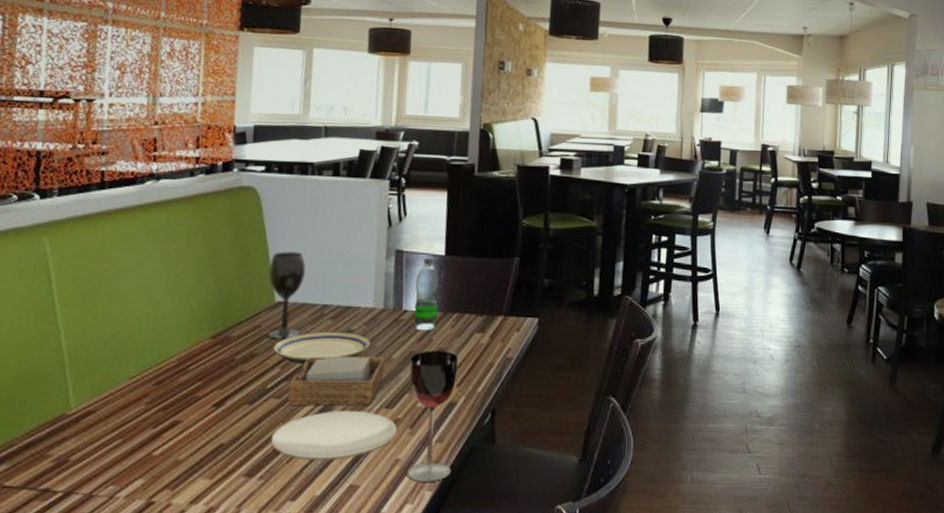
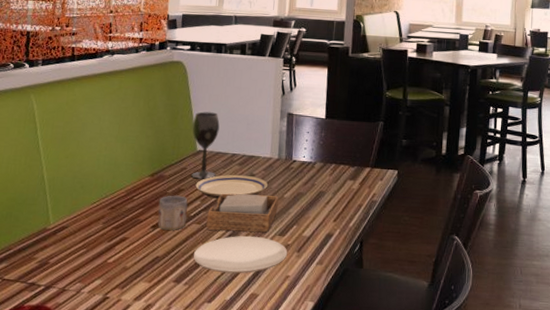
mug: none [221,362,263,408] -> present [157,195,188,230]
wineglass: present [406,350,458,482] -> none [294,192,334,295]
bottle: present [413,259,440,331] -> none [301,121,321,177]

